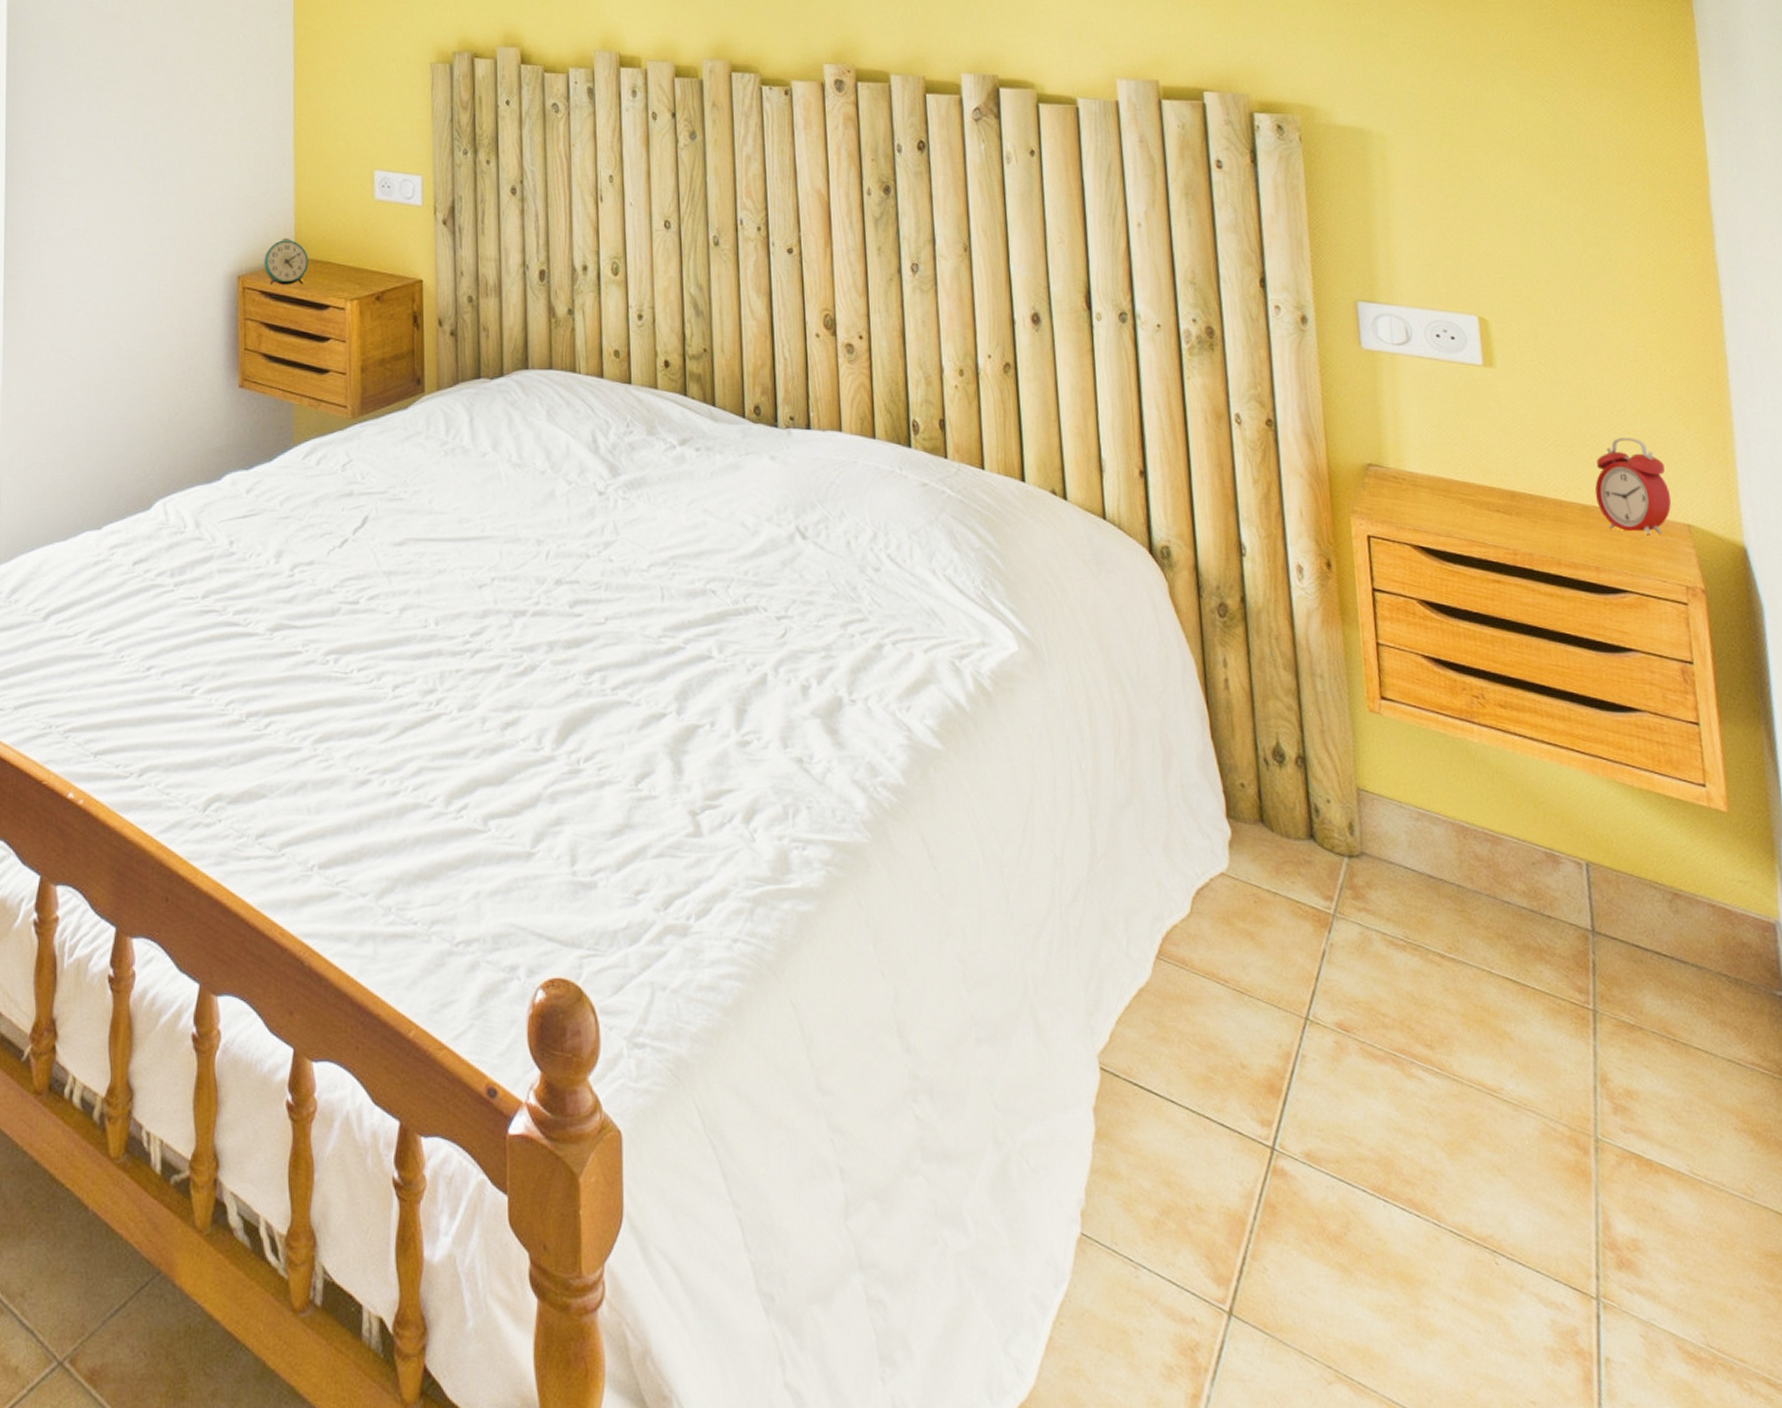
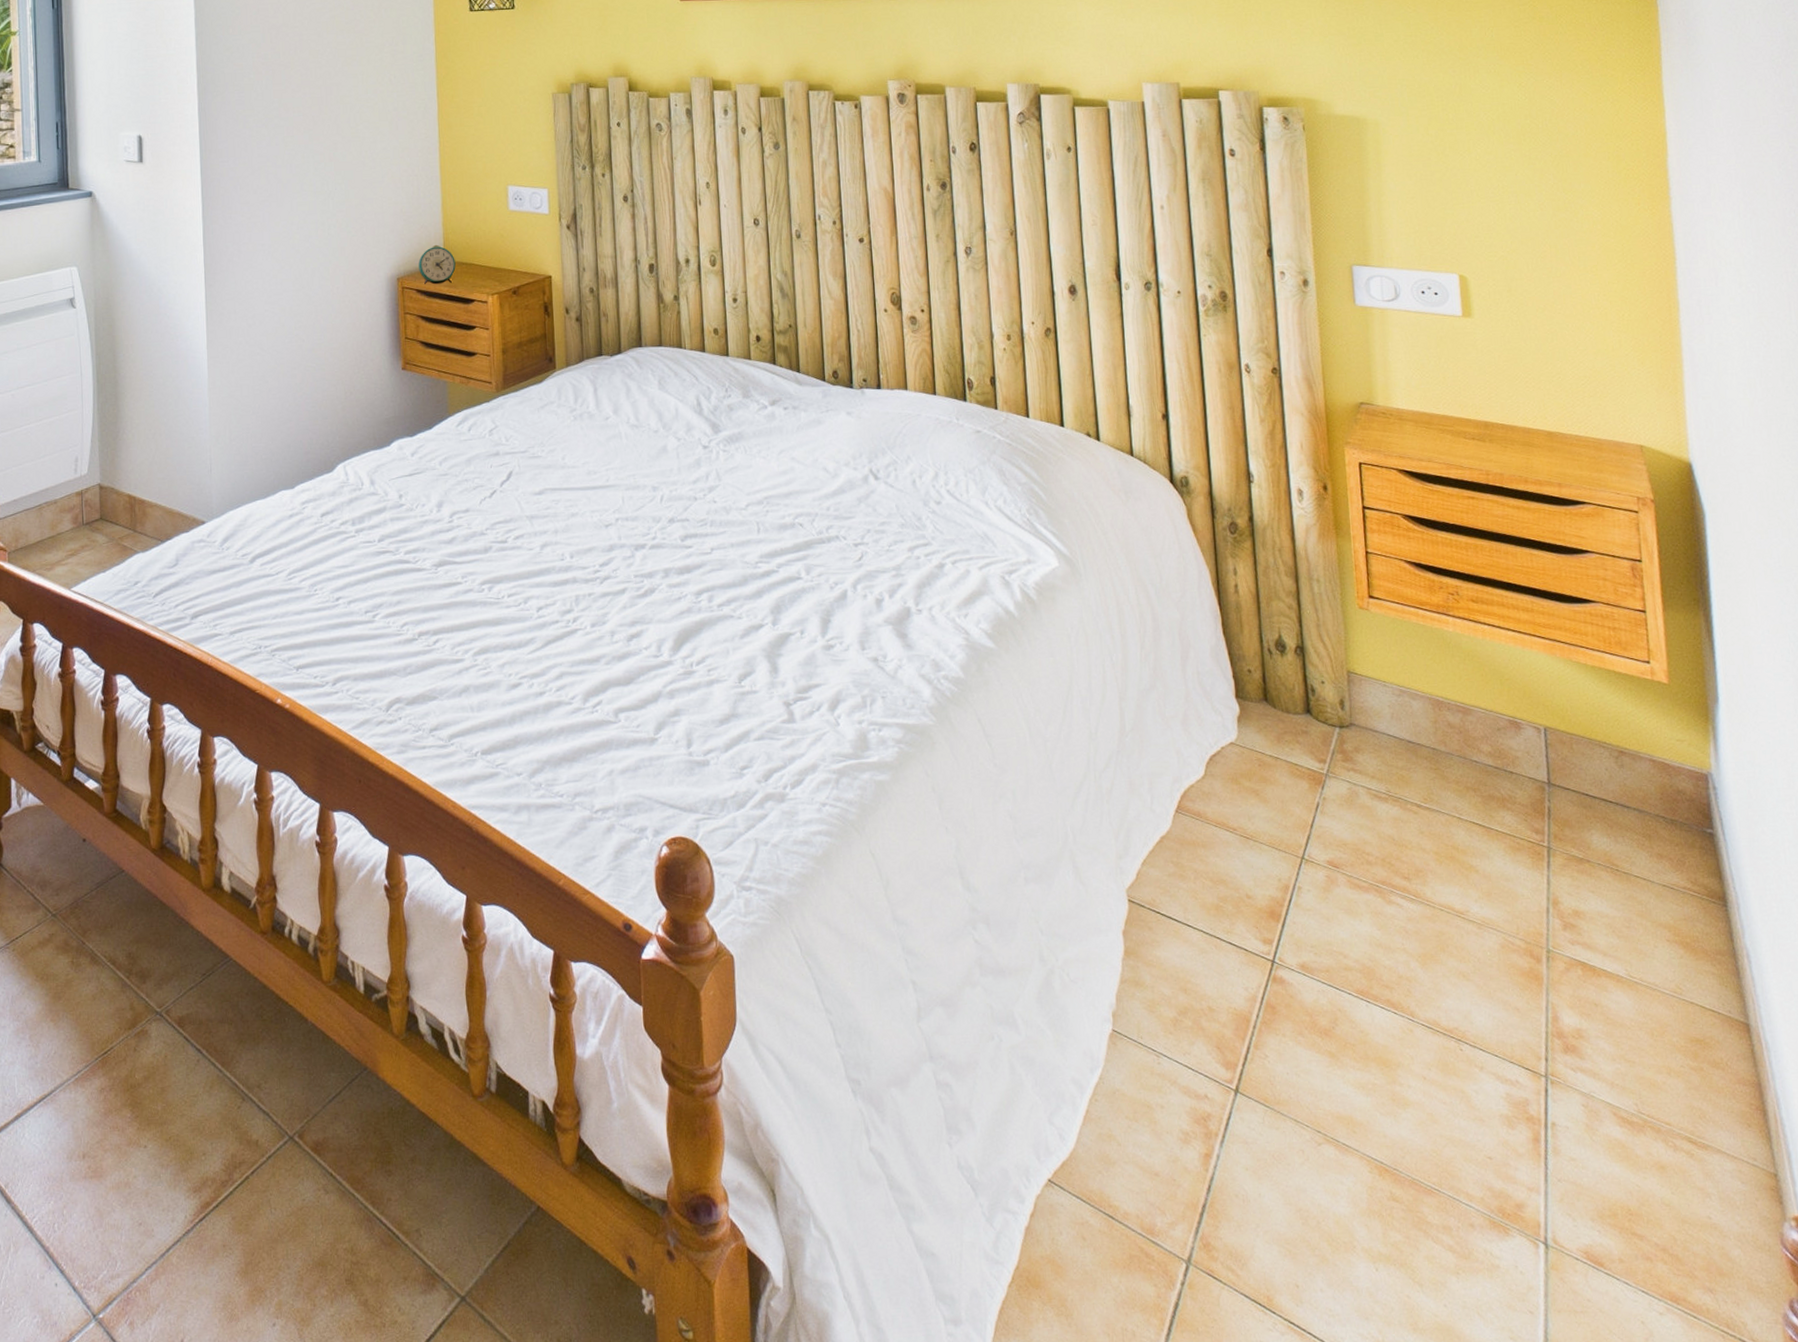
alarm clock: present [1595,438,1672,535] -> none [1559,373,1626,455]

